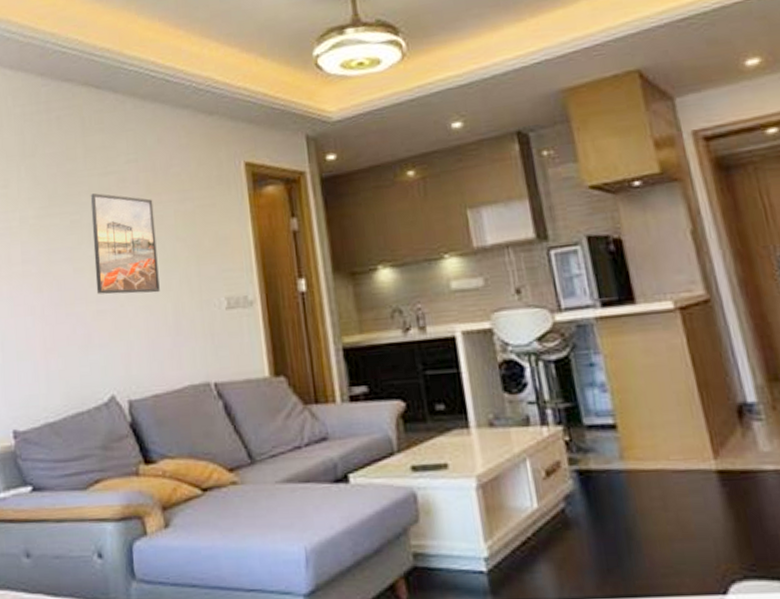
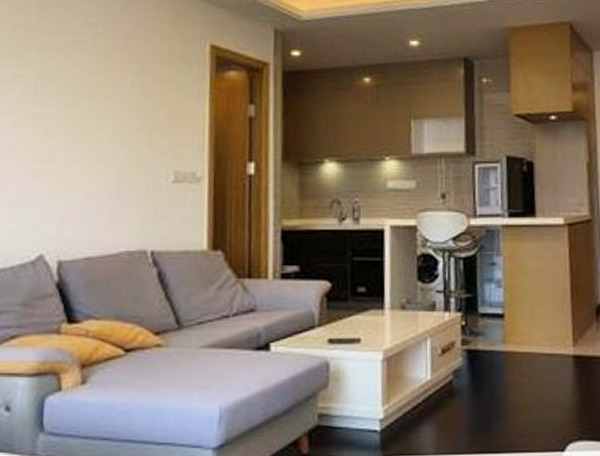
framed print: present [90,193,160,294] -> none [35,50,109,159]

